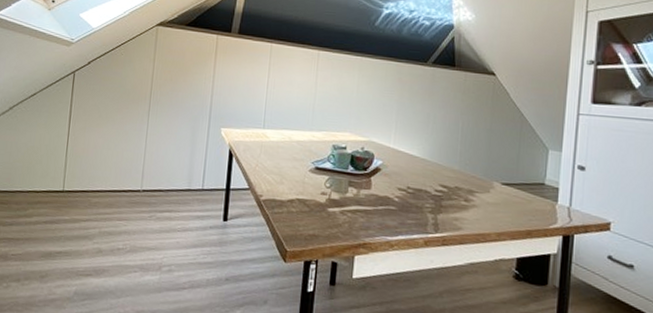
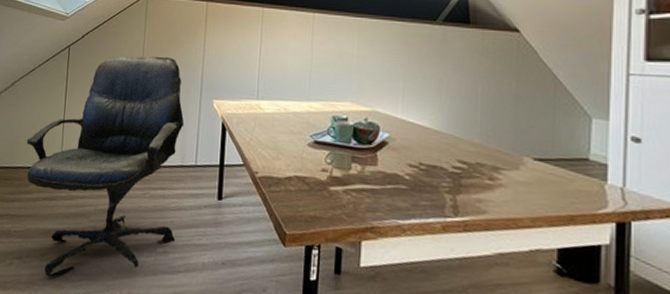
office chair: none [26,84,192,299] -> present [26,56,184,278]

